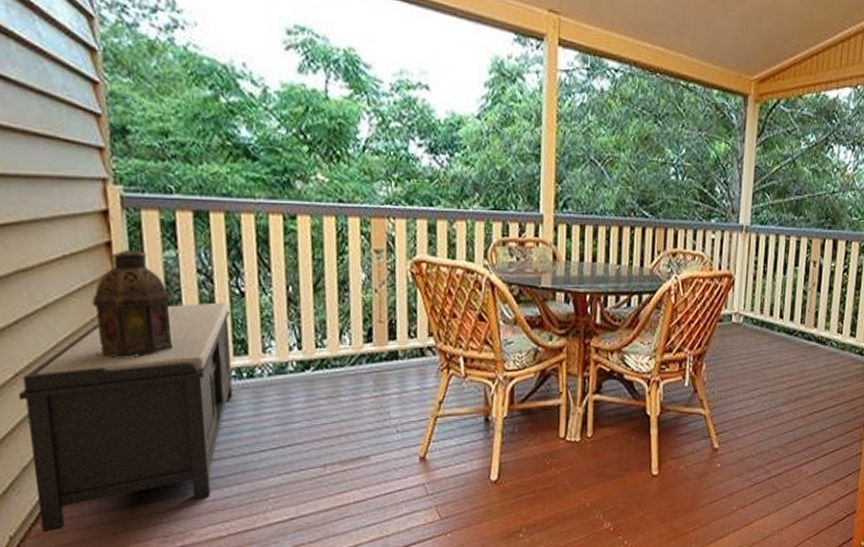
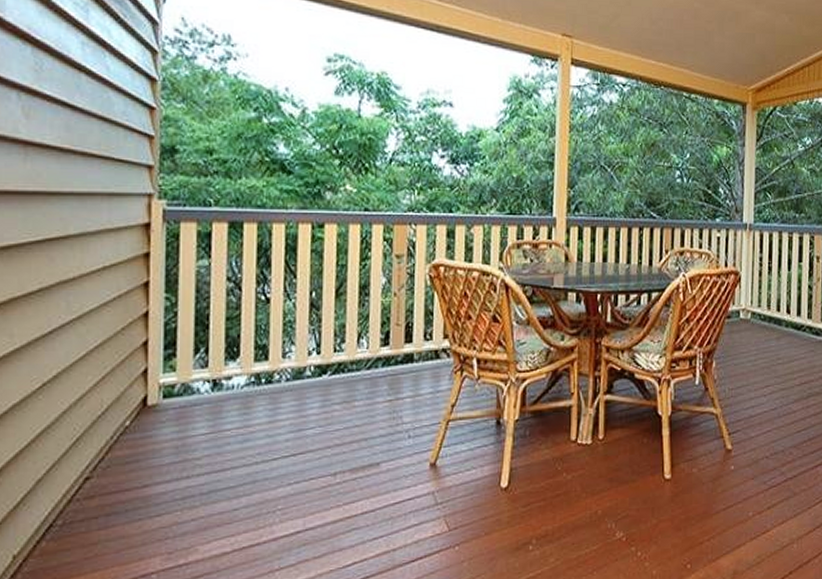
bench: present [18,302,233,533] -> none [42,308,254,551]
lantern: present [92,249,174,359] -> none [125,259,199,367]

